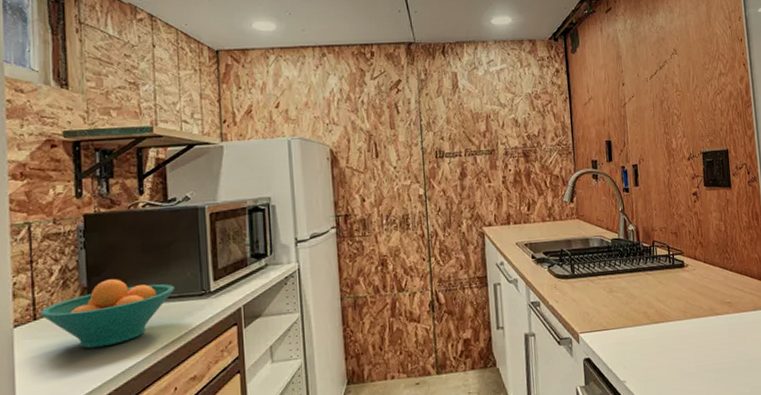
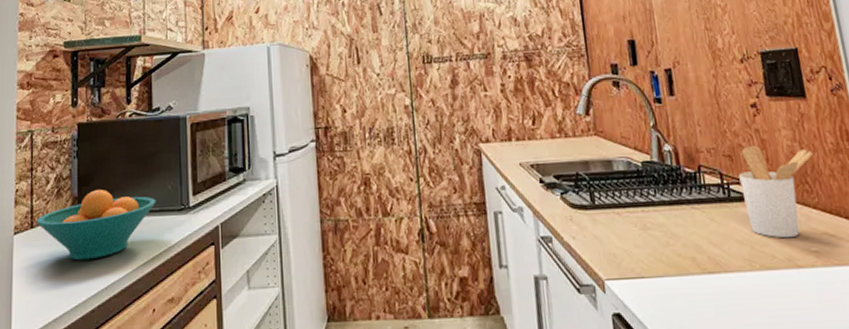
utensil holder: none [681,224,733,294] -> present [739,145,814,239]

